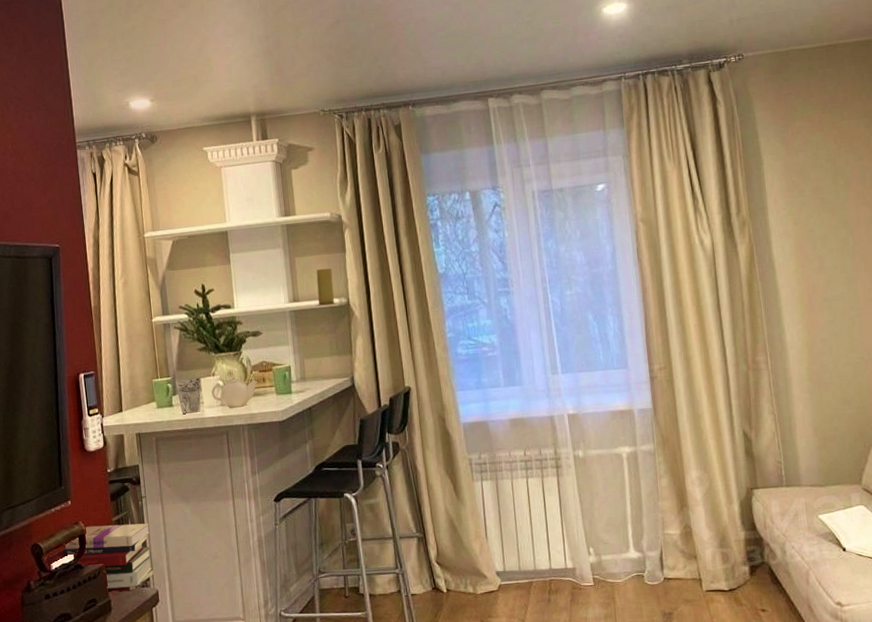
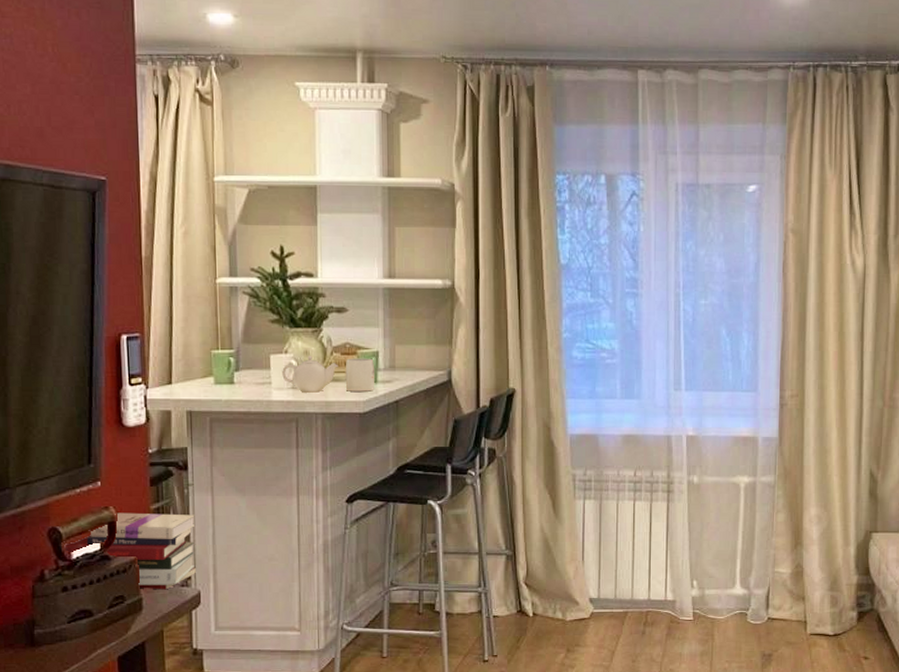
cup: present [175,376,202,415] -> none [239,352,271,395]
mug: none [263,372,290,404] -> present [345,358,375,392]
candle: present [316,268,336,306] -> none [415,243,439,286]

